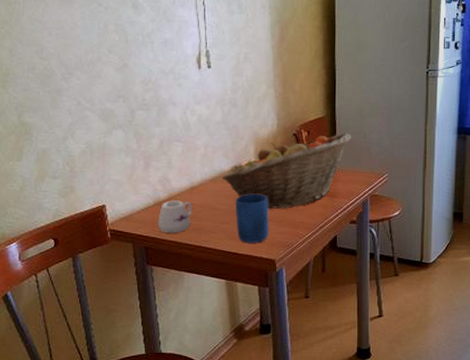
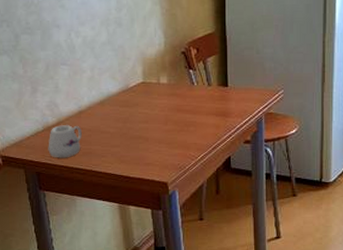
fruit basket: present [221,132,351,209] -> none [109,48,243,130]
mug: present [235,194,269,243] -> none [124,116,160,166]

